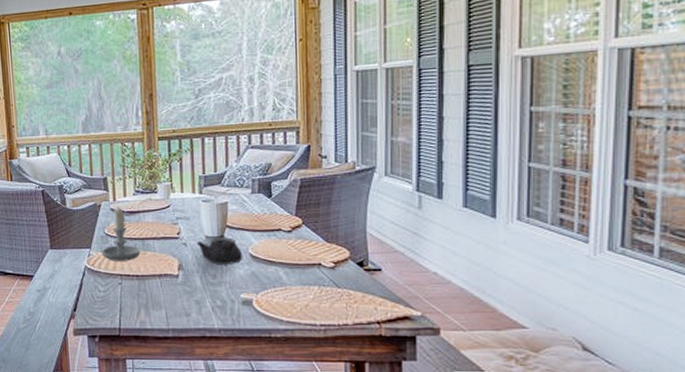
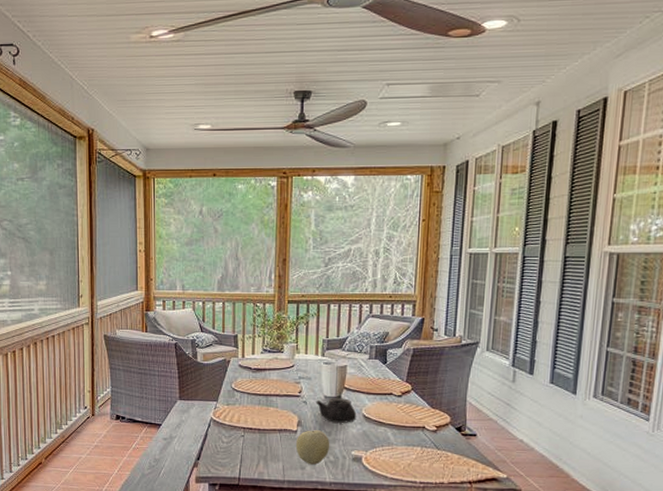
candle: present [101,206,141,261] -> none [227,363,264,415]
fruit: none [178,273,216,310] -> present [295,430,330,465]

